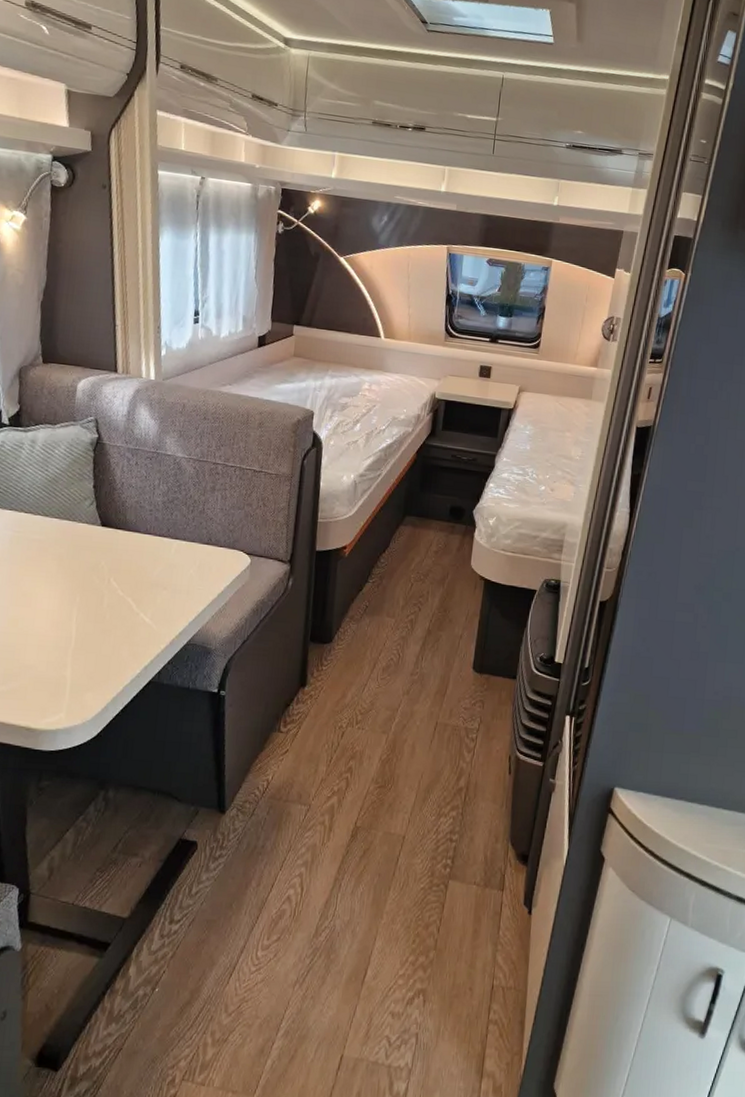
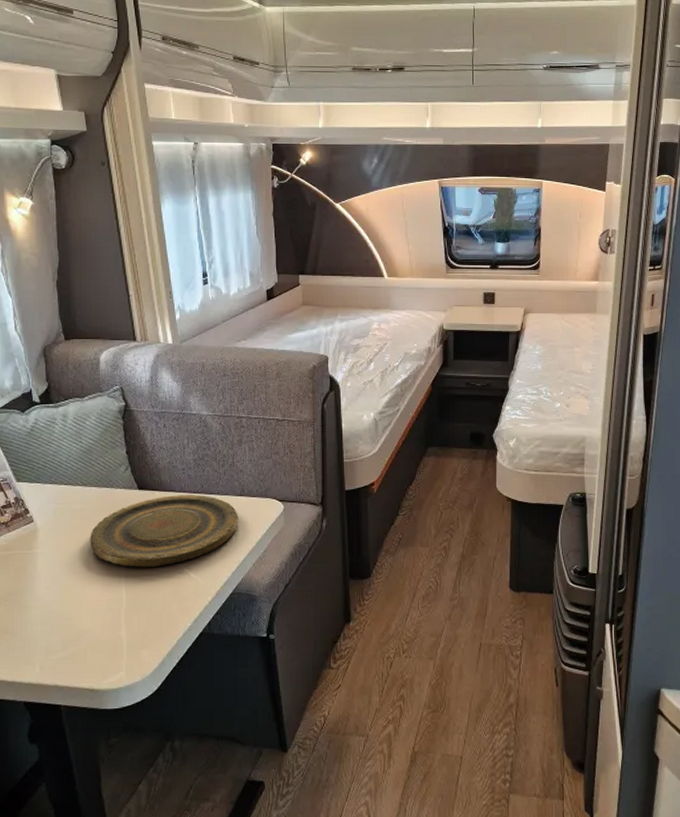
plate: none [44,536,203,608] -> present [90,495,239,567]

